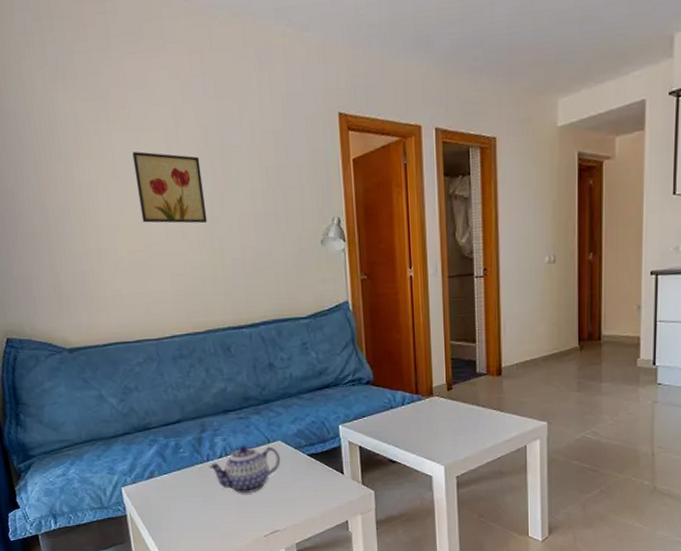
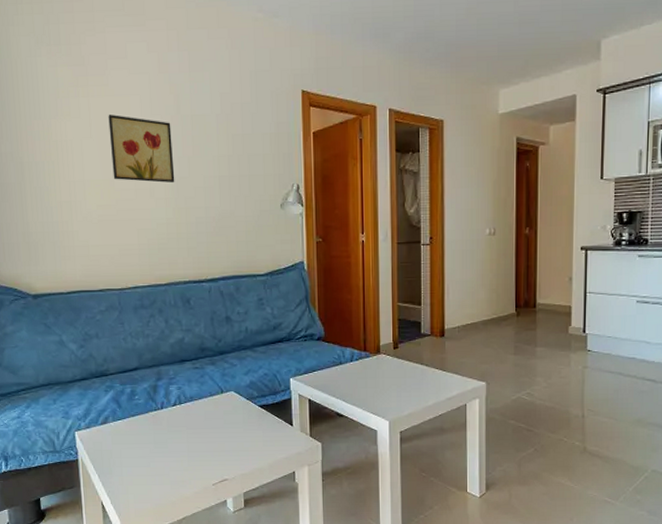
teapot: present [208,445,281,493] -> none [162,394,233,441]

